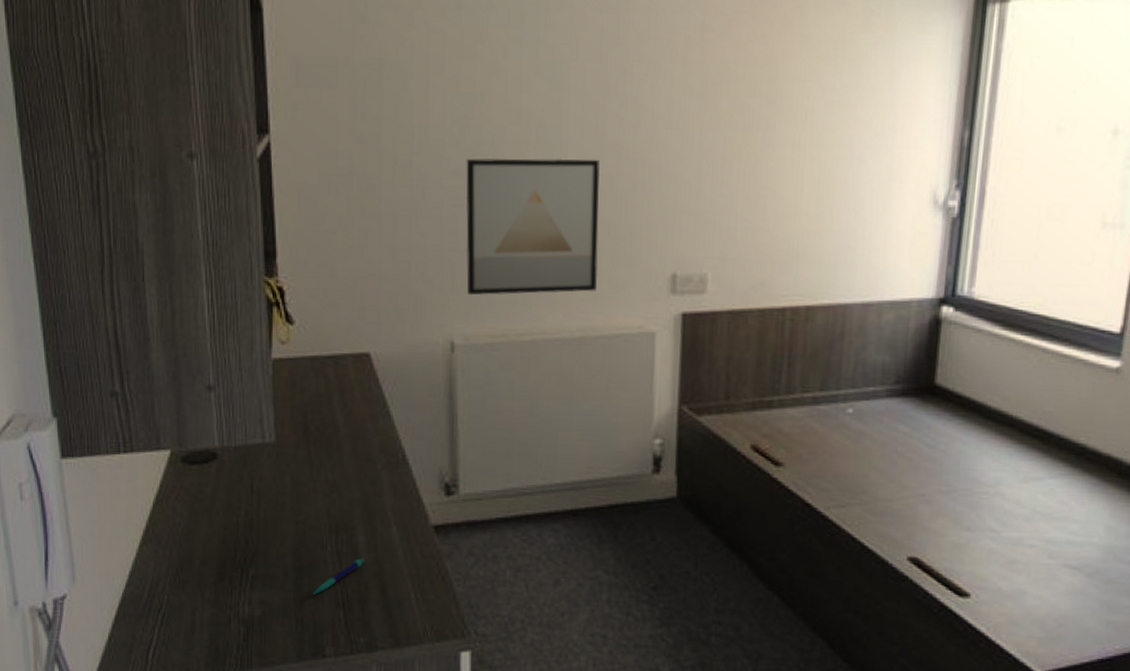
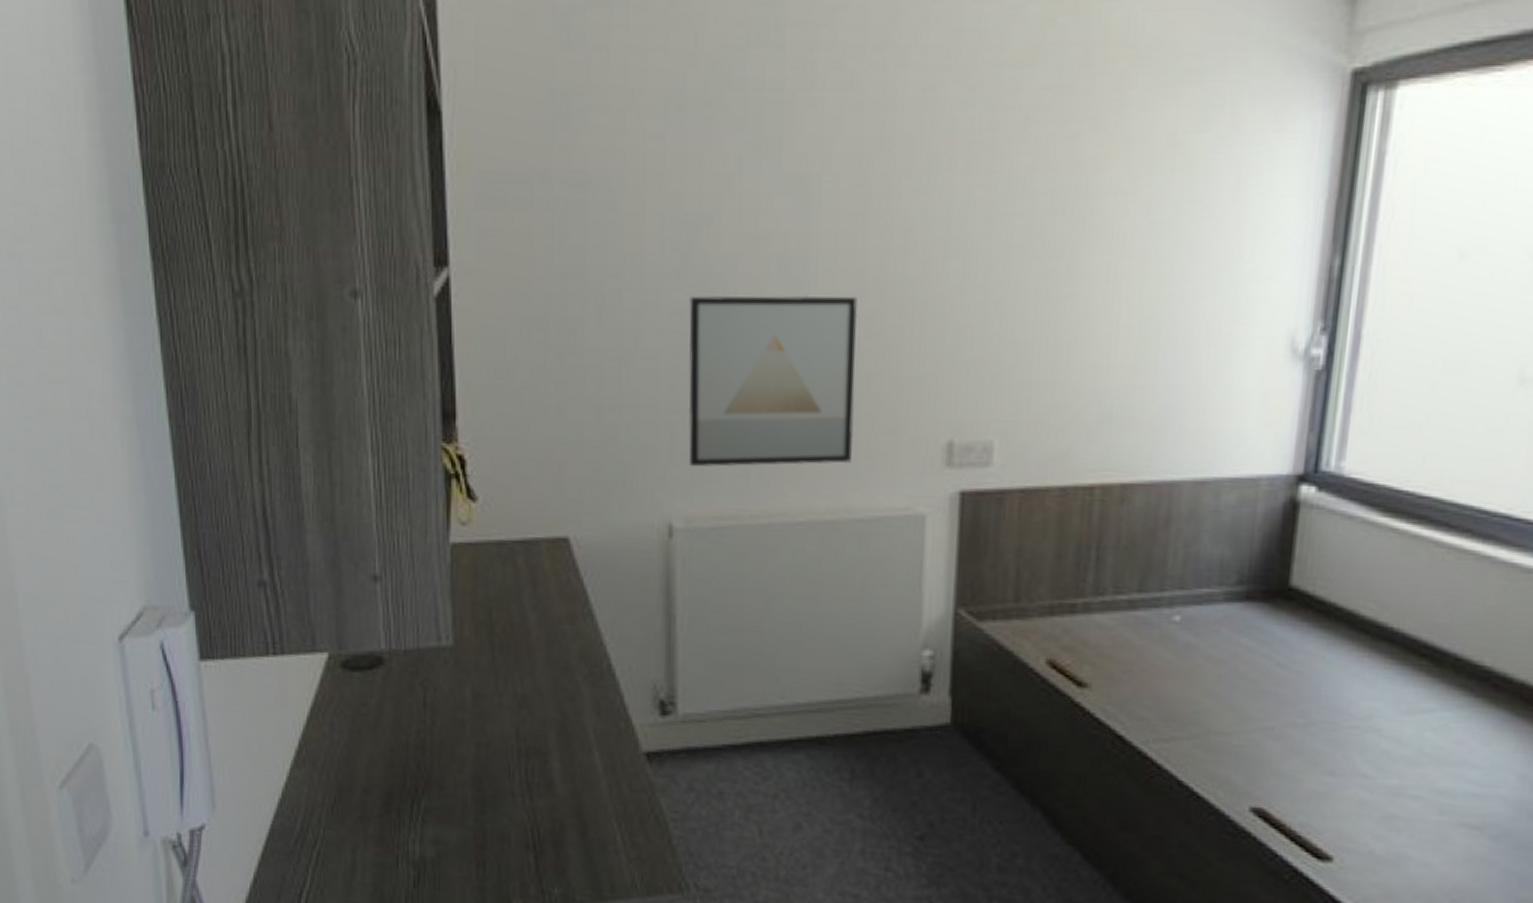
pen: present [313,558,365,595] -> none [497,790,561,833]

